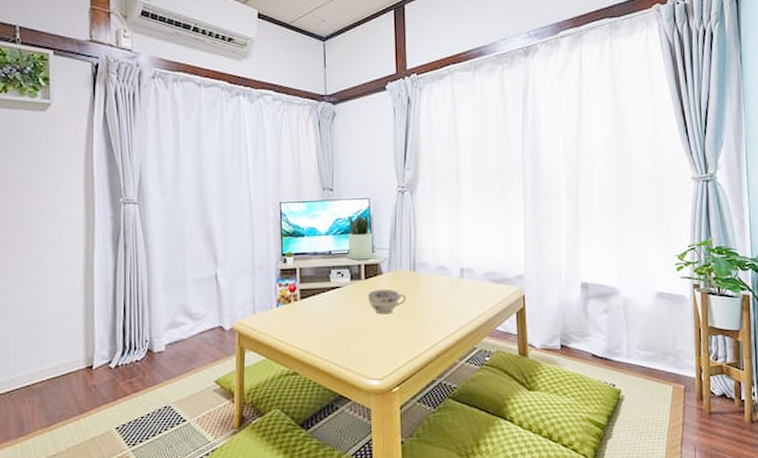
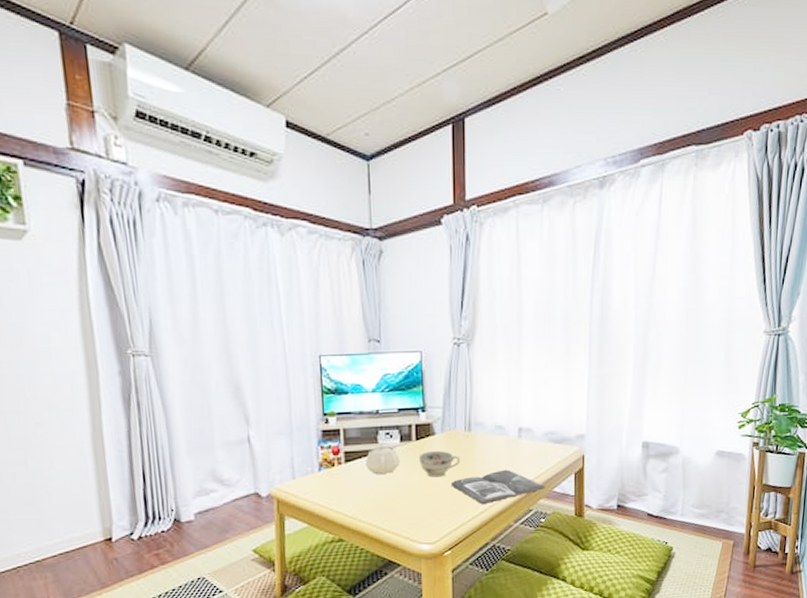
teapot: none [319,282,350,311] -> present [366,443,400,475]
planter: present [346,215,376,260] -> none [395,370,428,420]
magazine: none [397,308,489,342] -> present [450,469,546,505]

